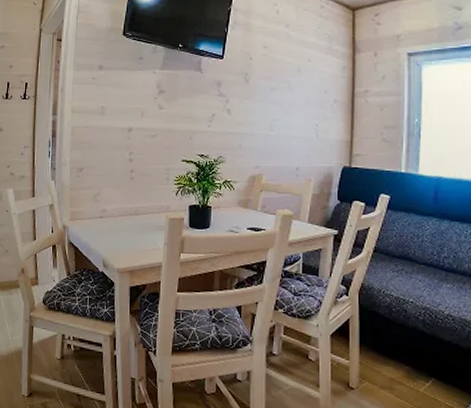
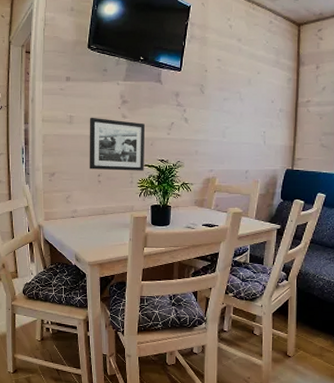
picture frame: none [120,108,183,167] -> present [89,117,145,171]

